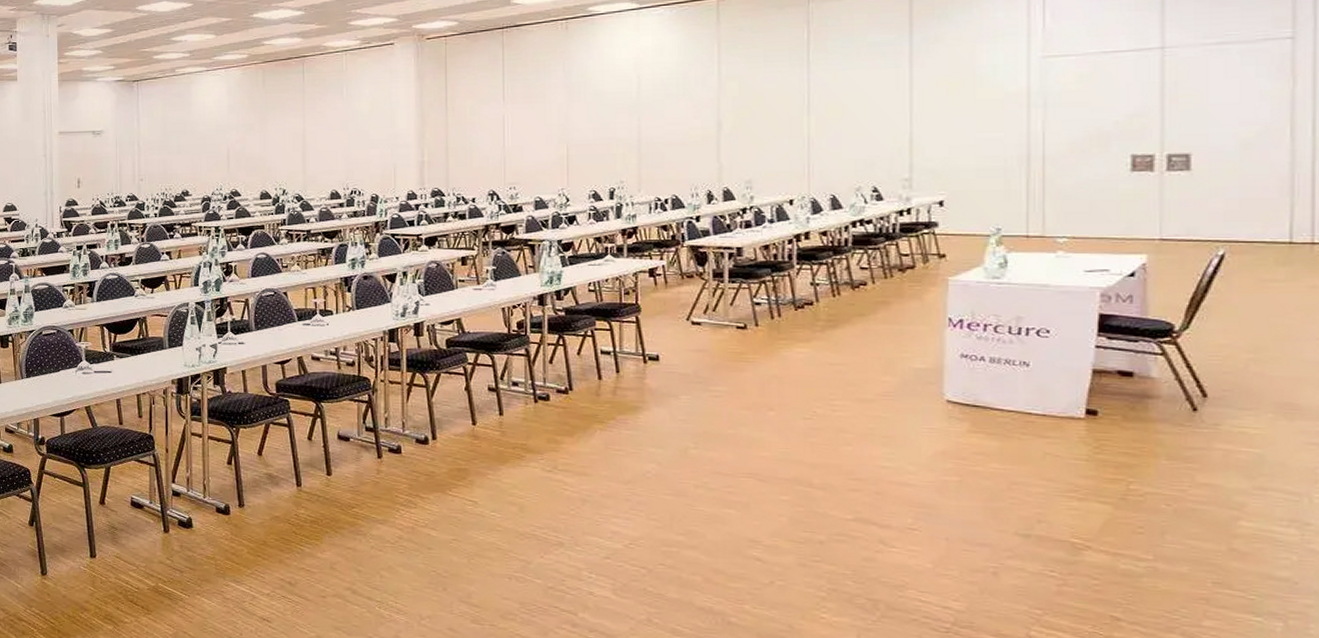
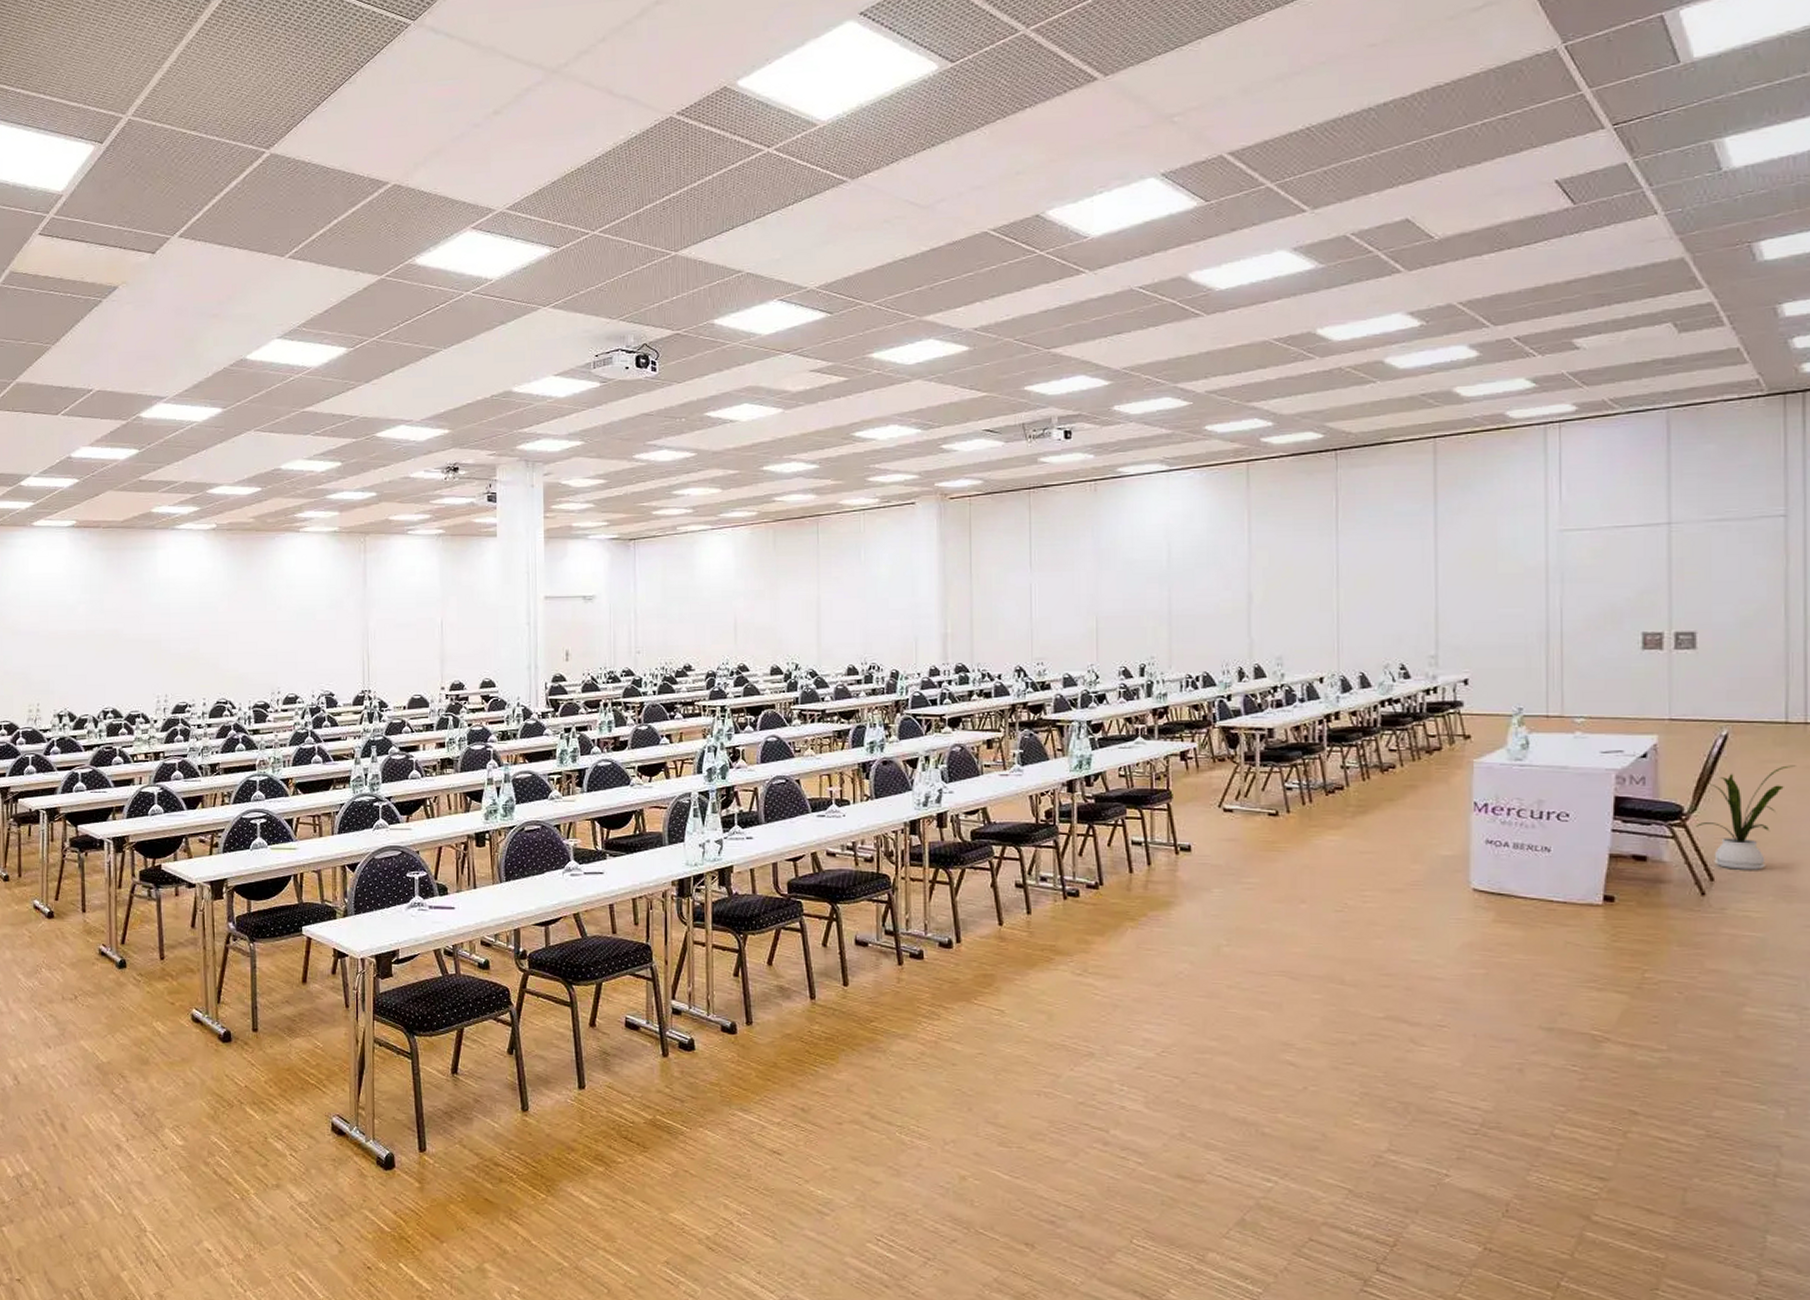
house plant: none [1187,285,1301,387] -> present [1695,765,1796,870]

